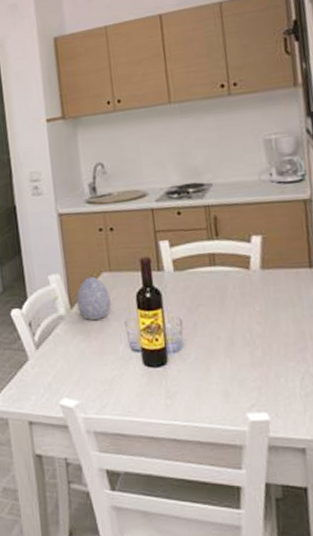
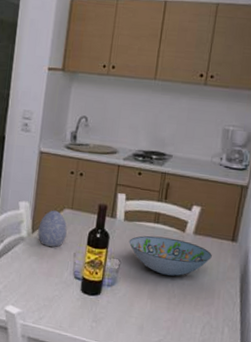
decorative bowl: none [185,279,290,325] -> present [128,235,212,276]

